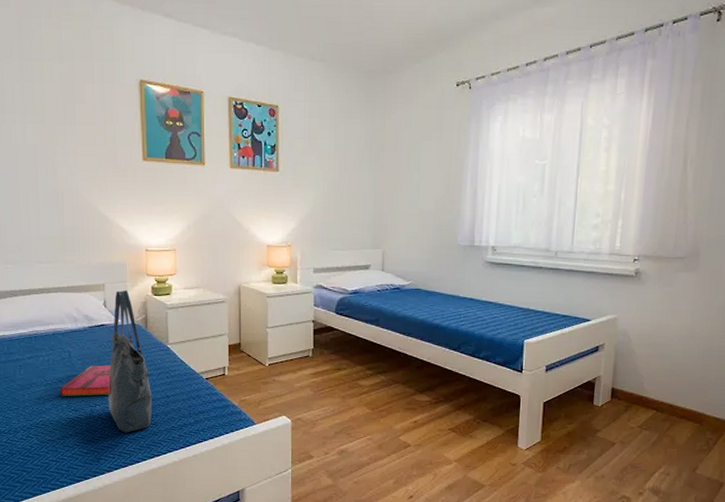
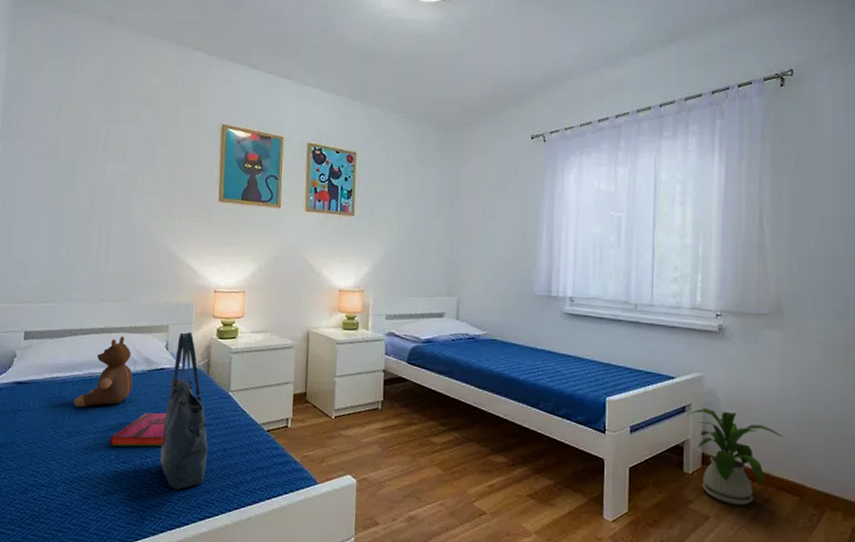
teddy bear: none [22,295,76,363] -> present [74,335,133,408]
house plant: none [599,348,689,433] -> present [686,408,783,506]

